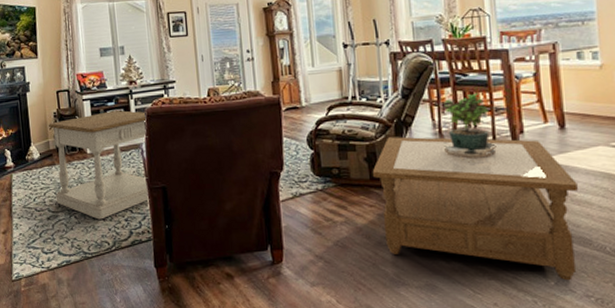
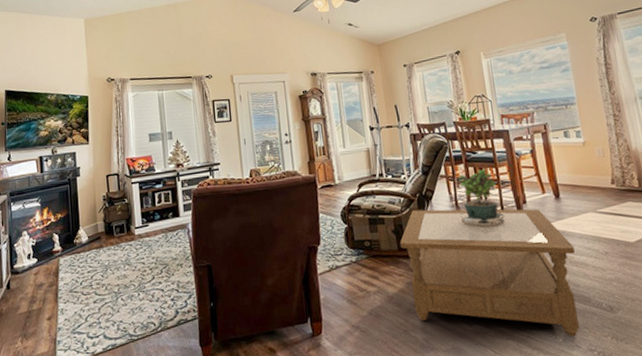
side table: present [49,110,150,220] -> none [98,192,196,301]

